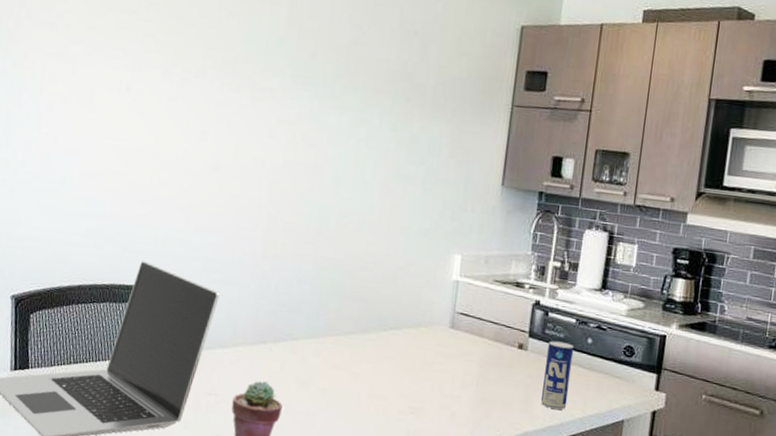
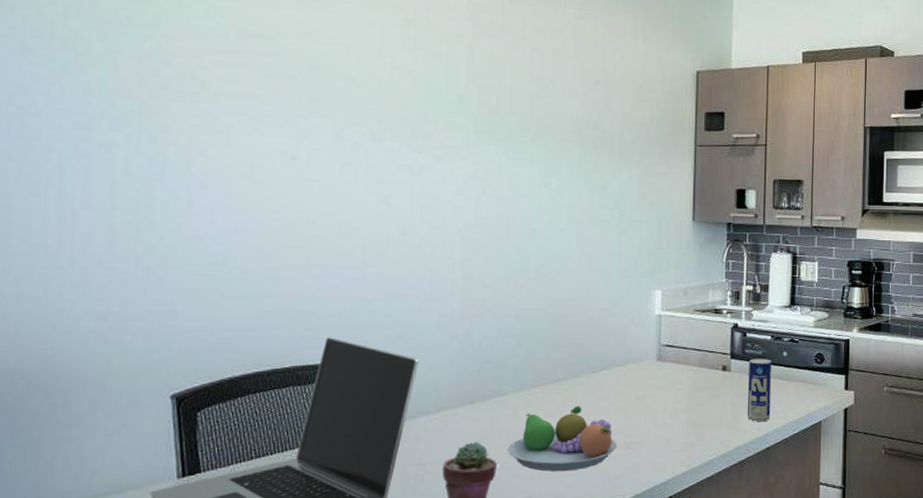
fruit bowl: none [293,361,401,427] -> present [508,406,618,472]

